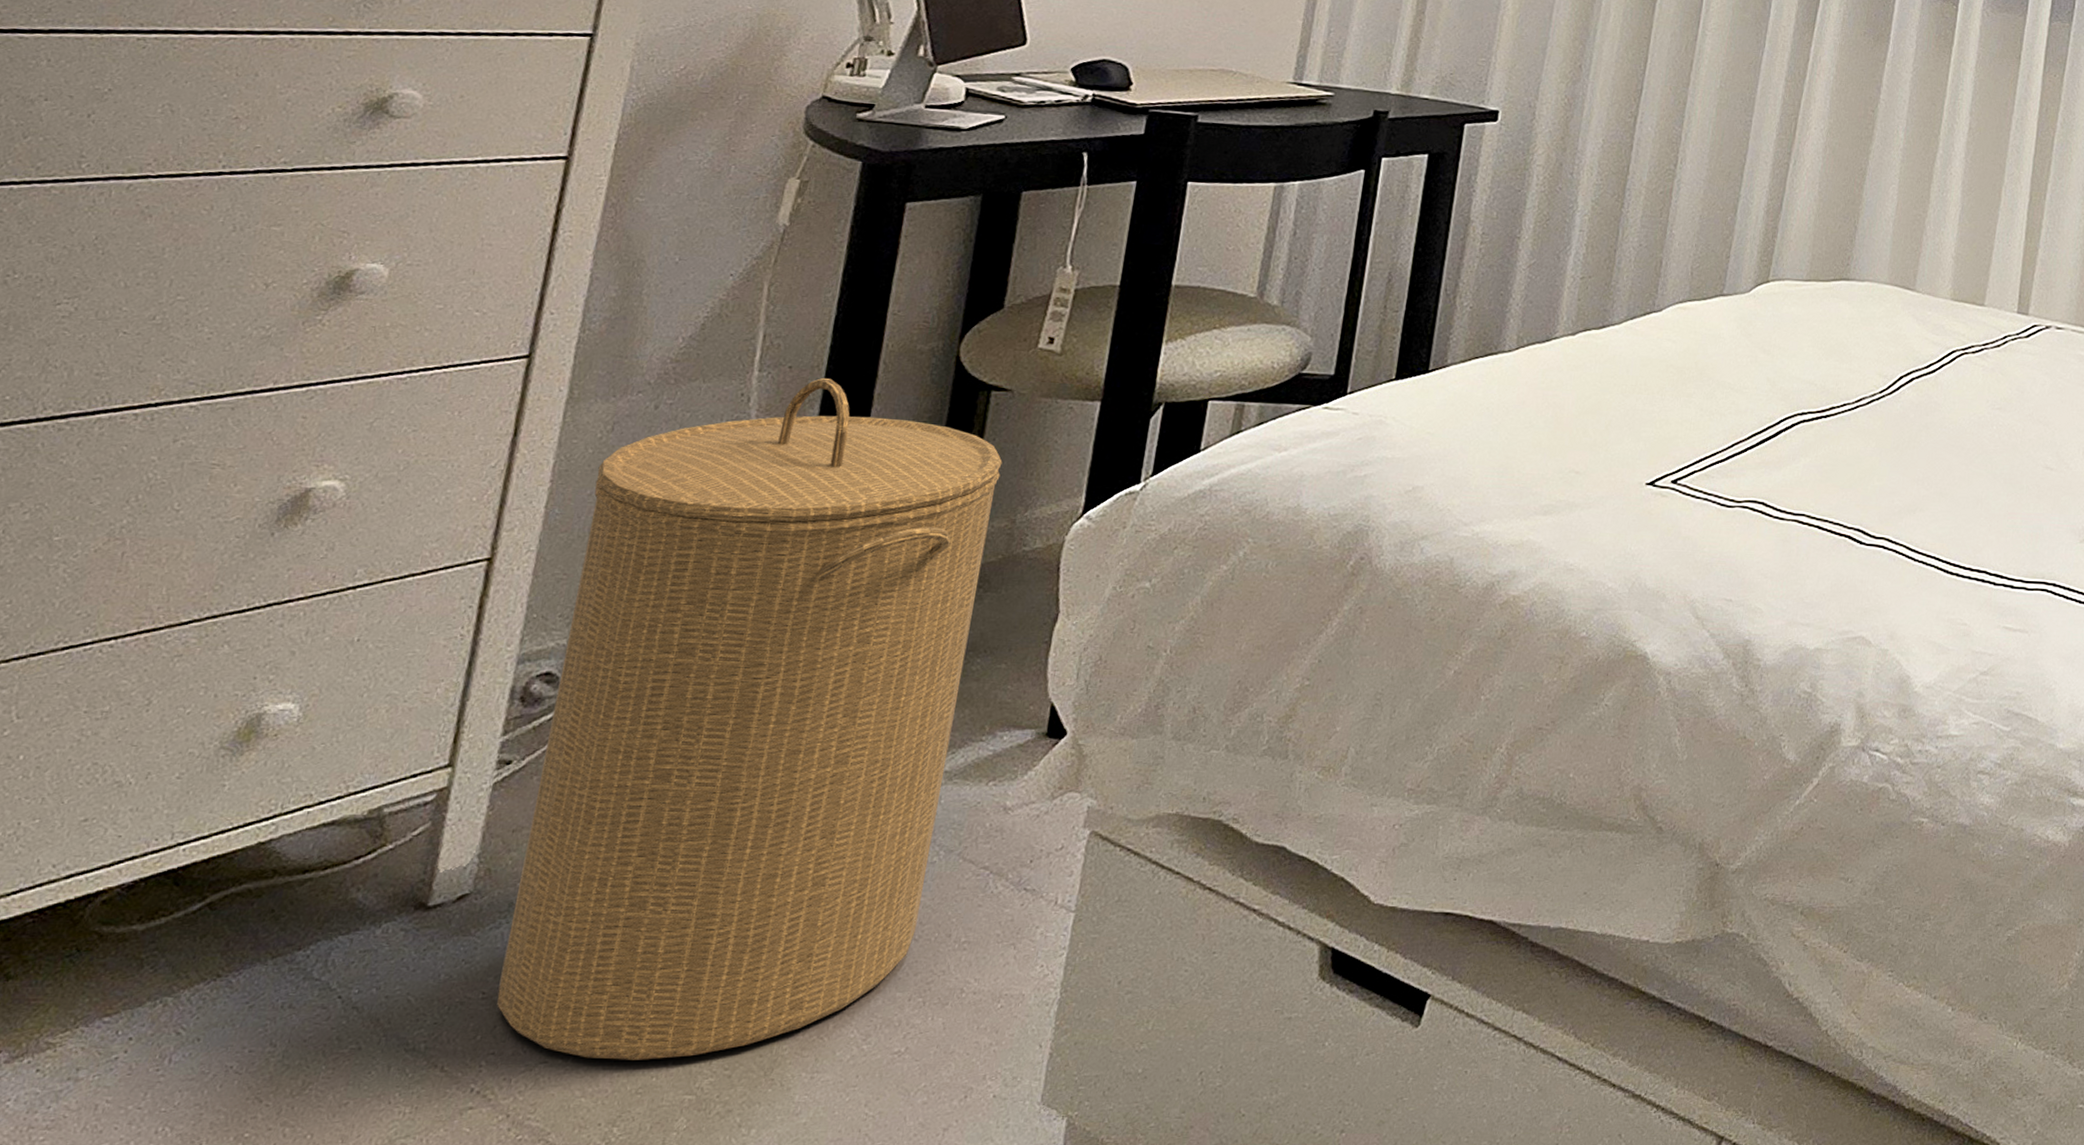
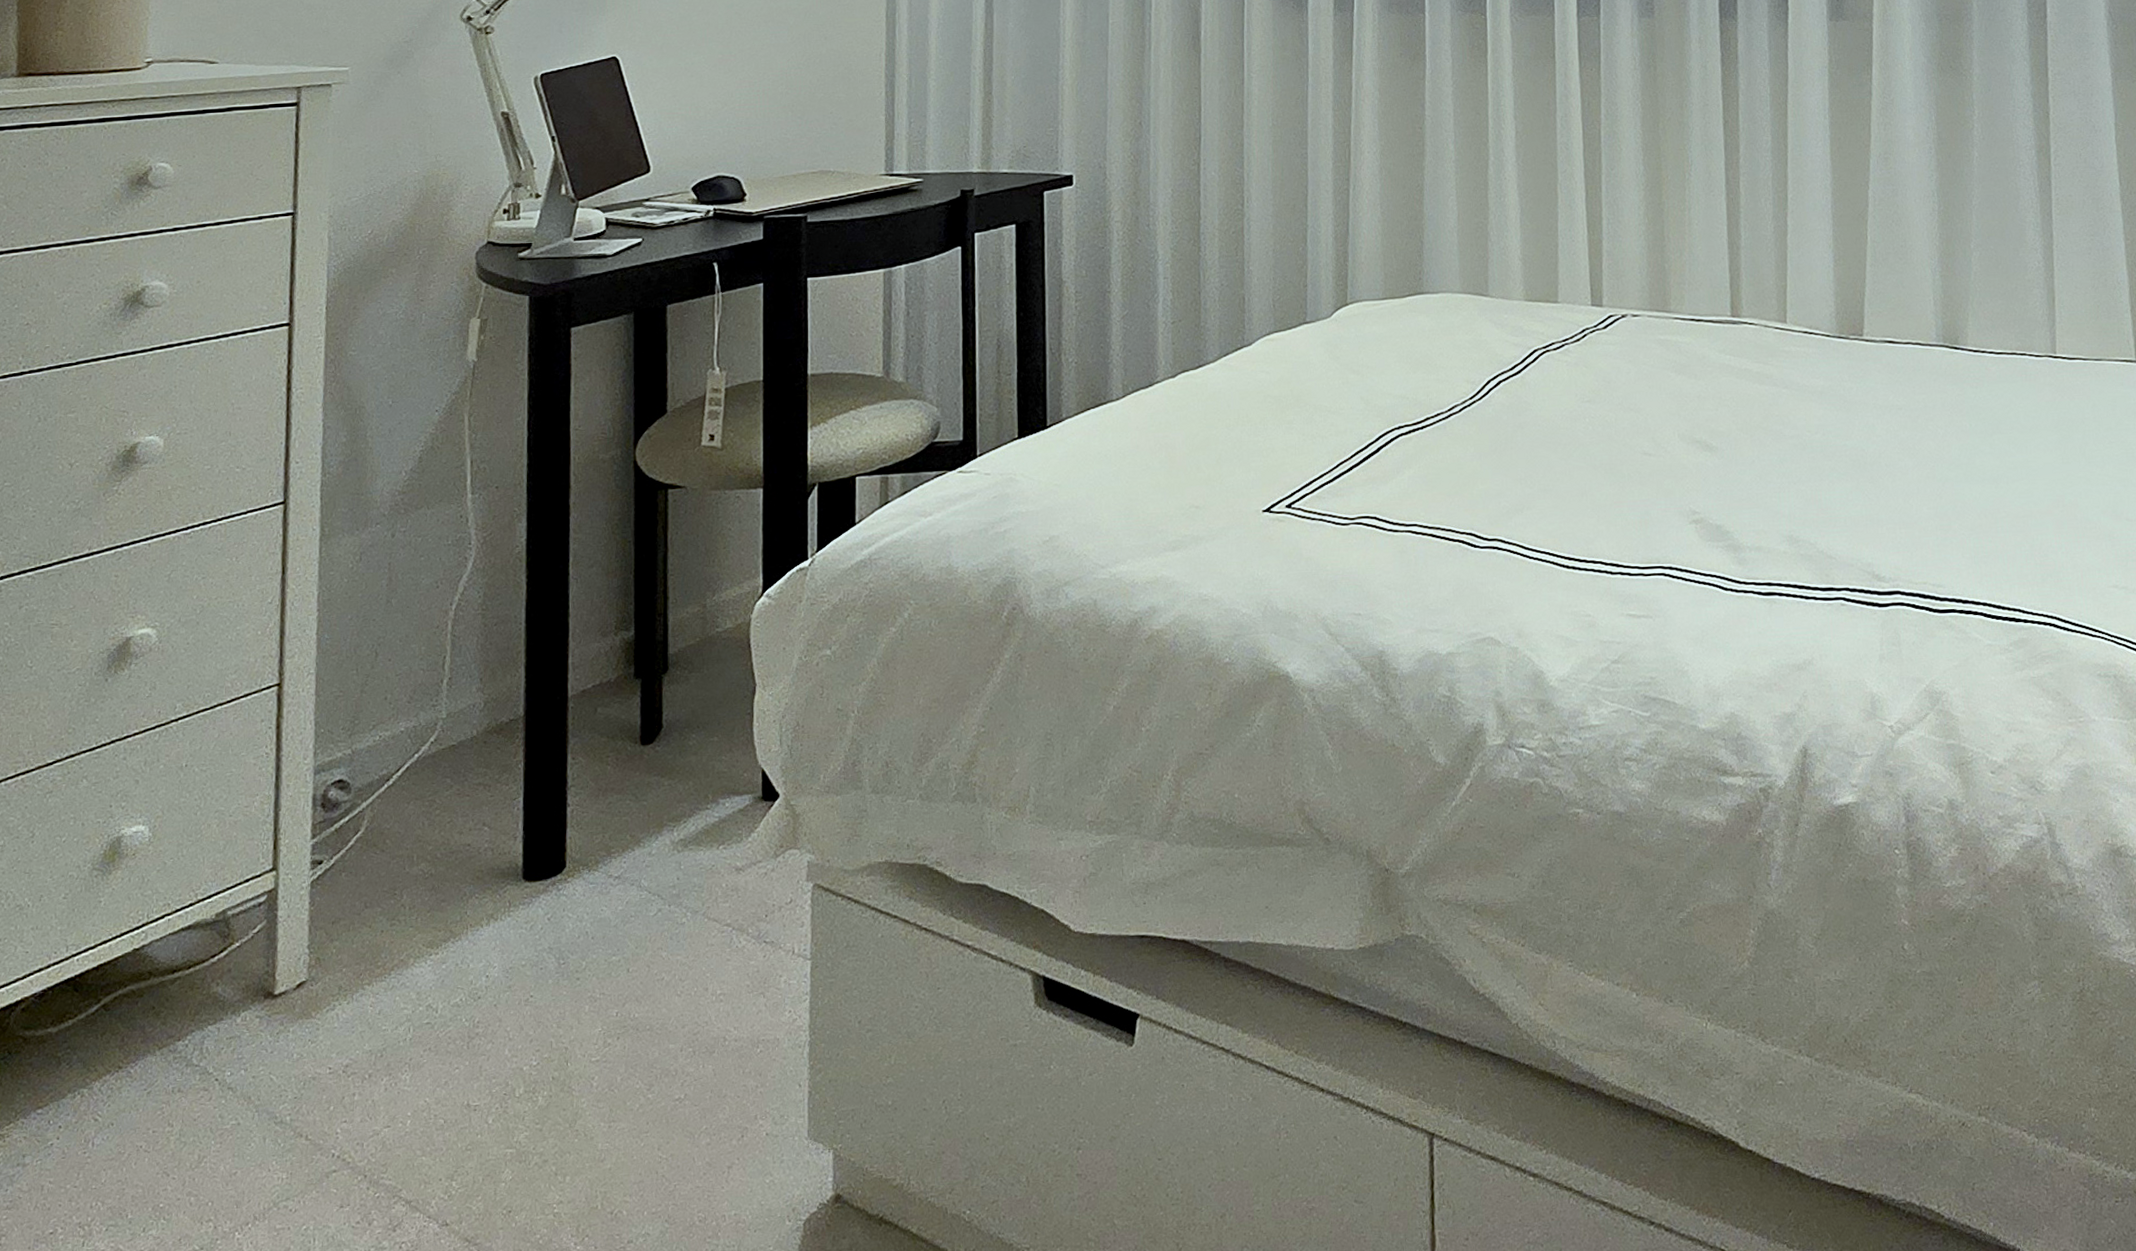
laundry hamper: present [497,377,1003,1060] -> none [341,493,687,1121]

